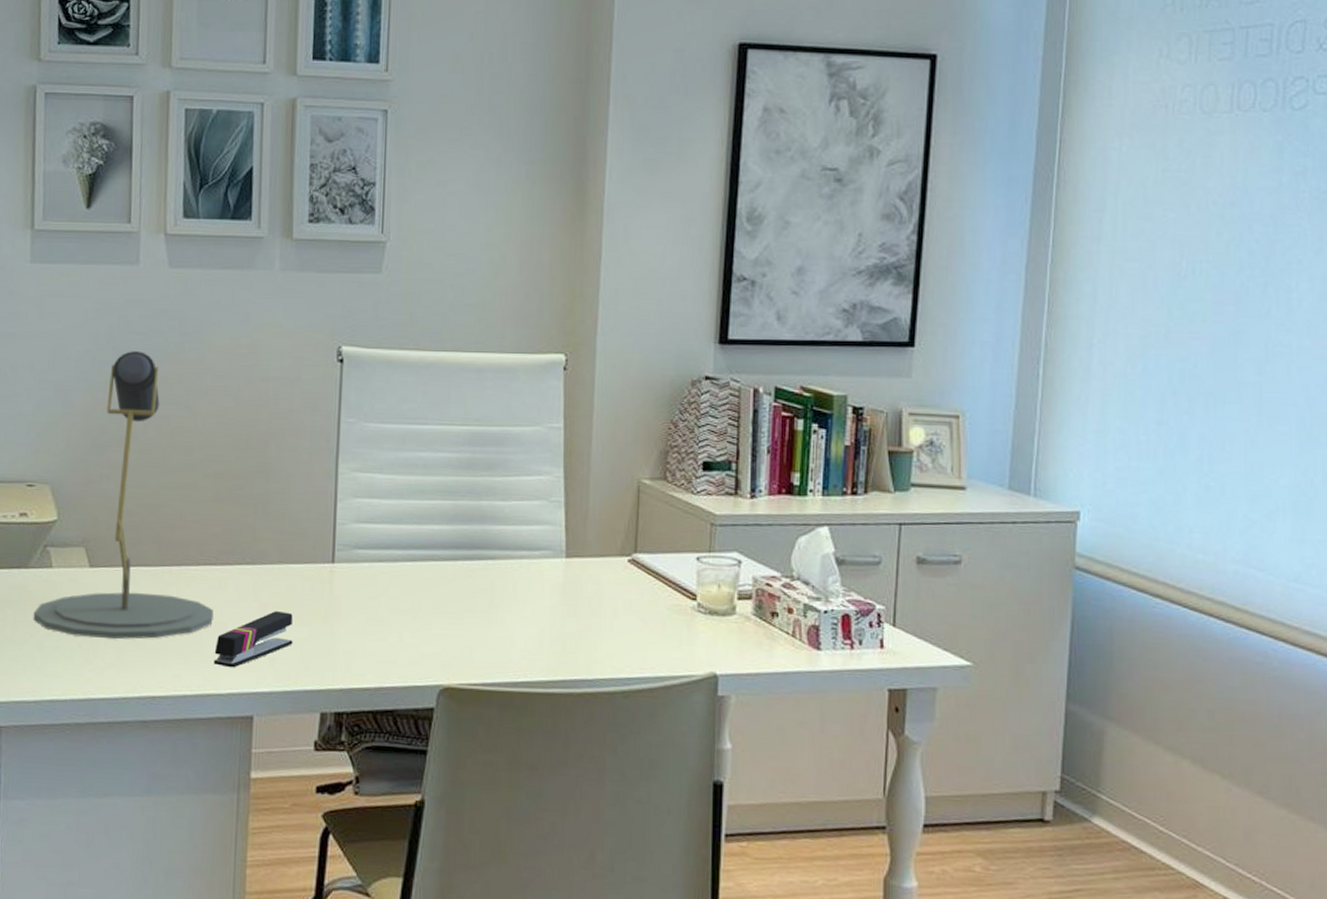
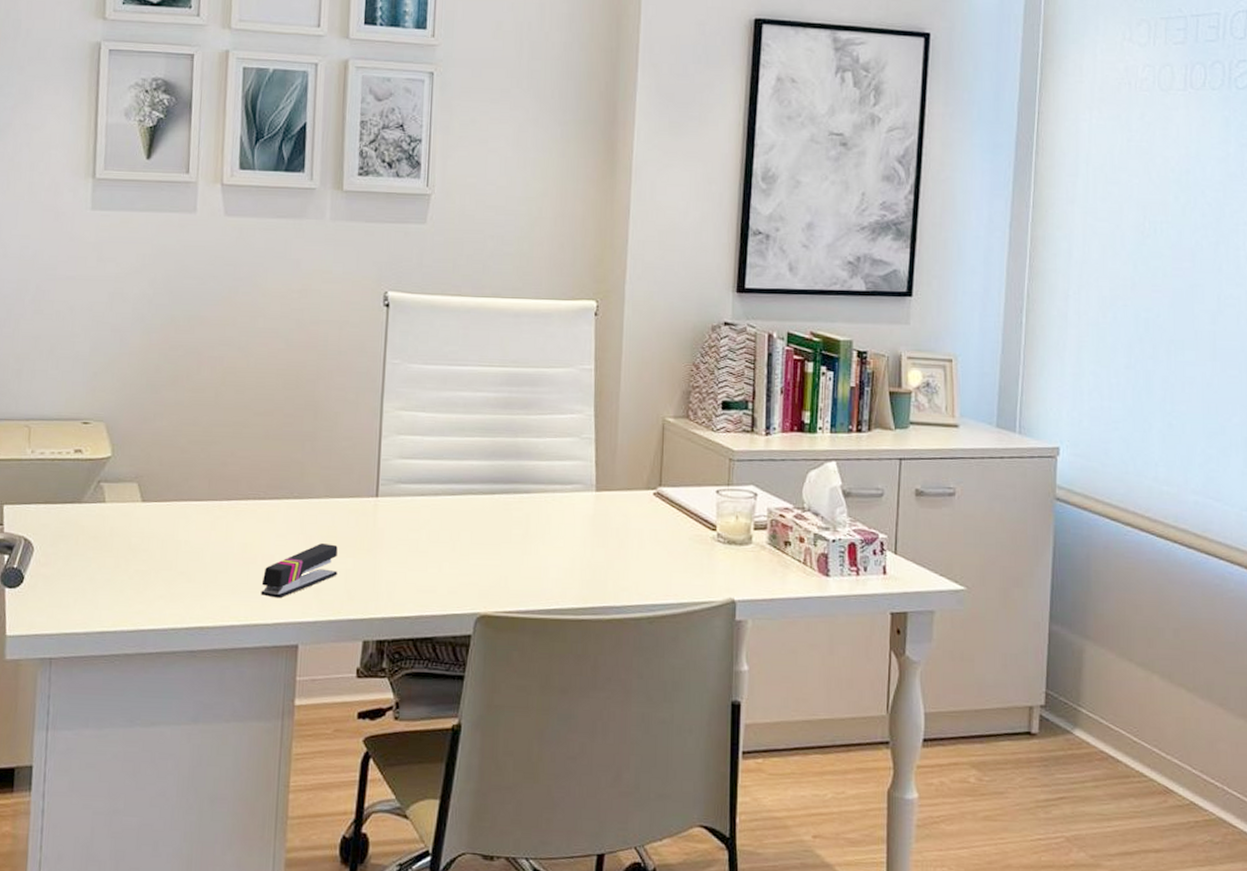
desk lamp: present [33,351,213,640] -> none [85,295,261,572]

